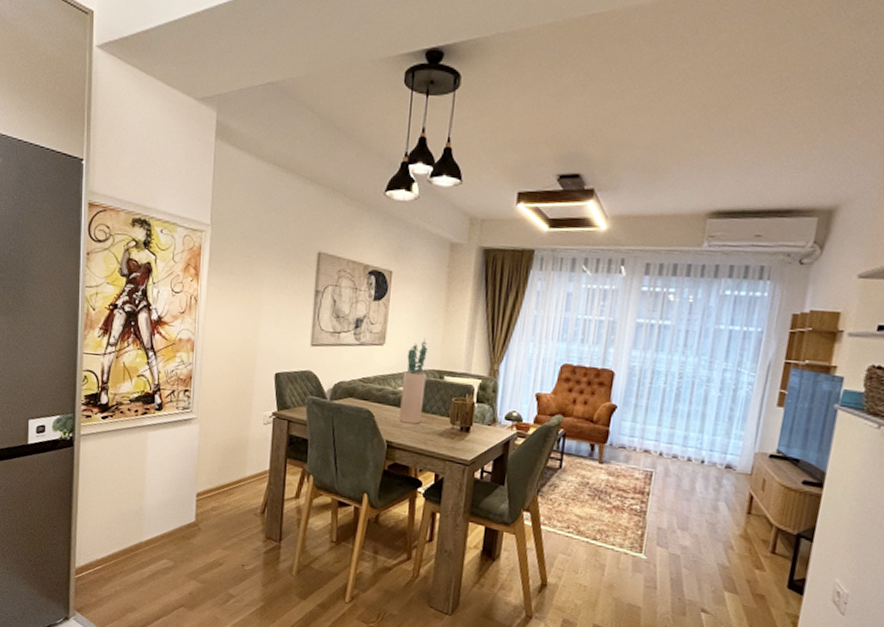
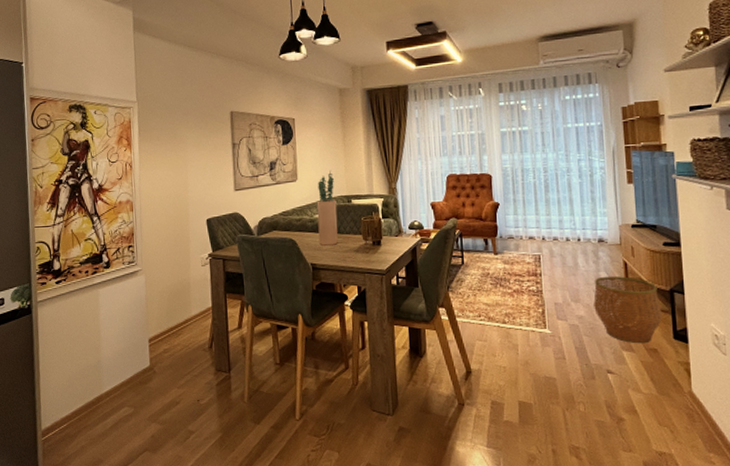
basket: none [702,507,783,587] -> present [593,275,662,343]

